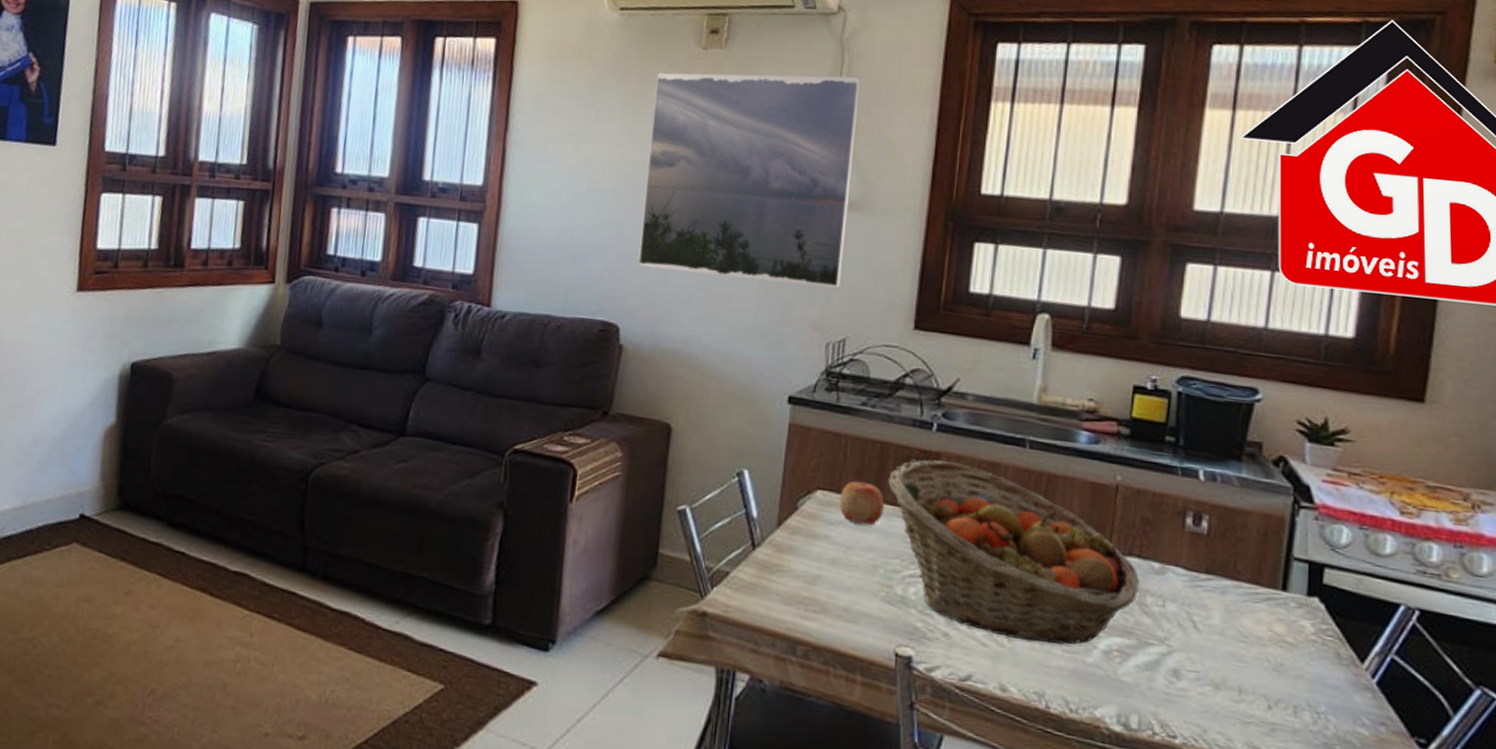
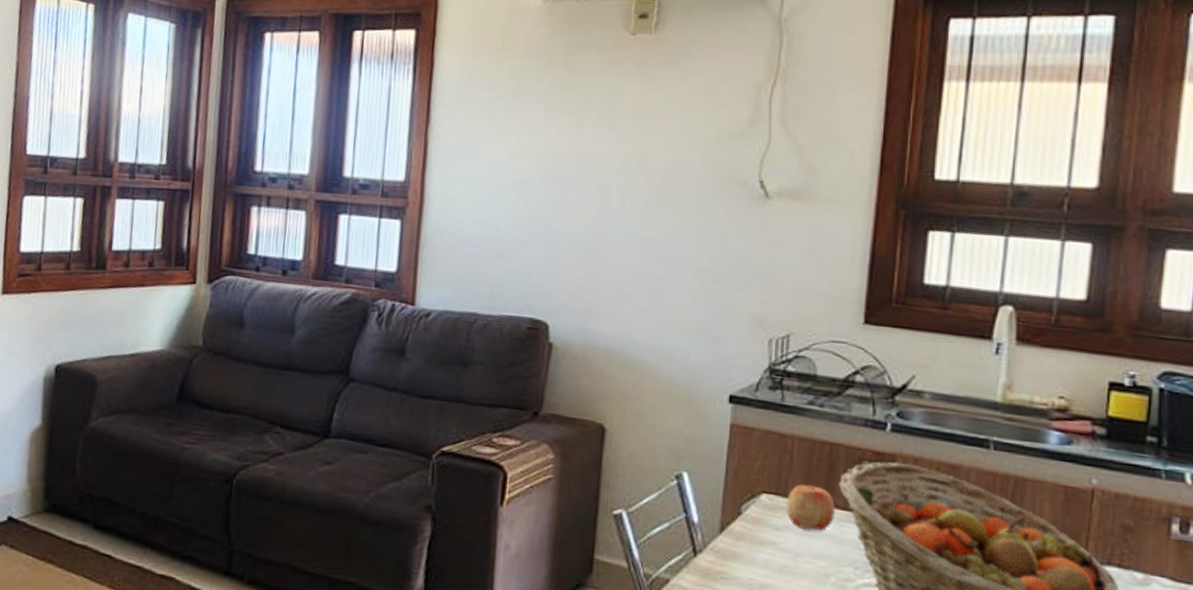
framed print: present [638,72,862,289] -> none [567,58,802,283]

